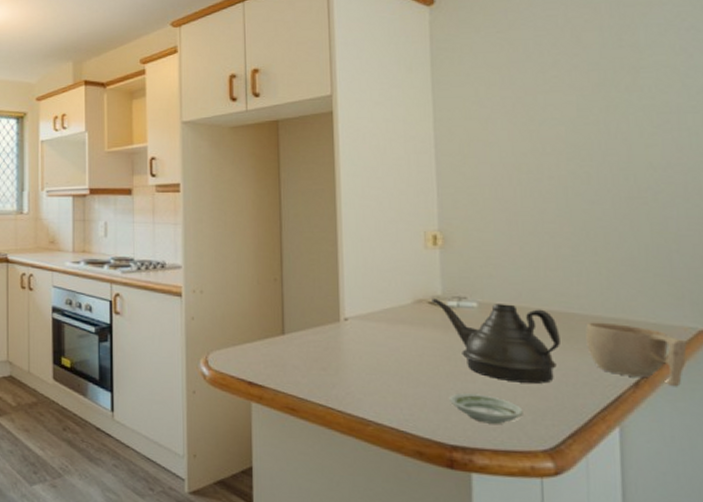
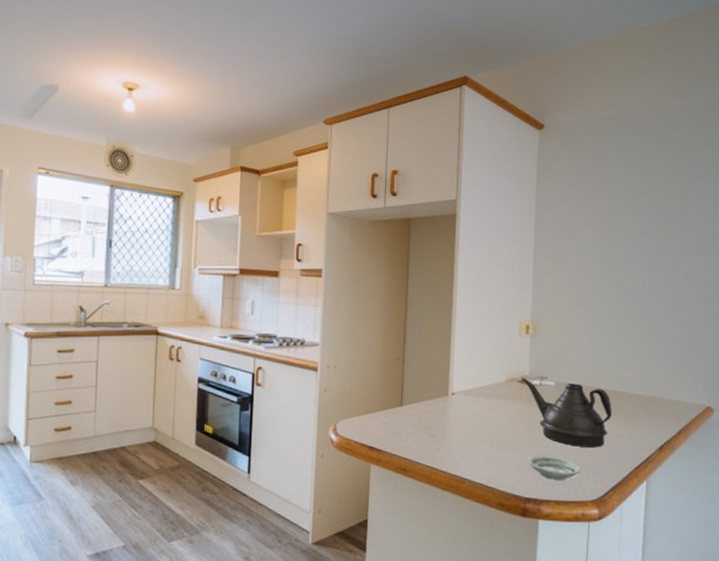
cup: present [586,322,687,387] -> none [630,399,698,450]

